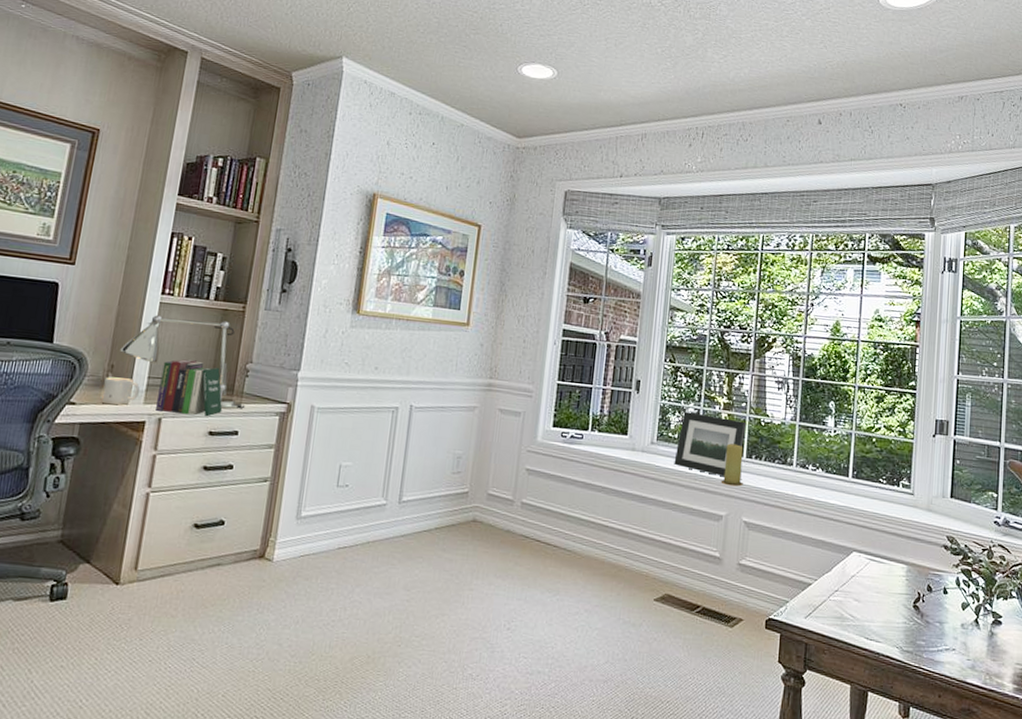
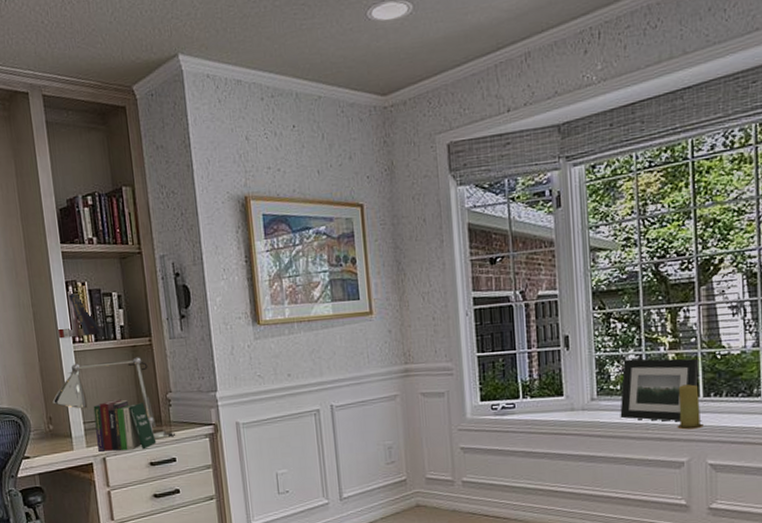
mug: present [101,377,140,406] -> none [47,427,80,454]
books: none [147,240,194,291] -> present [57,288,101,339]

